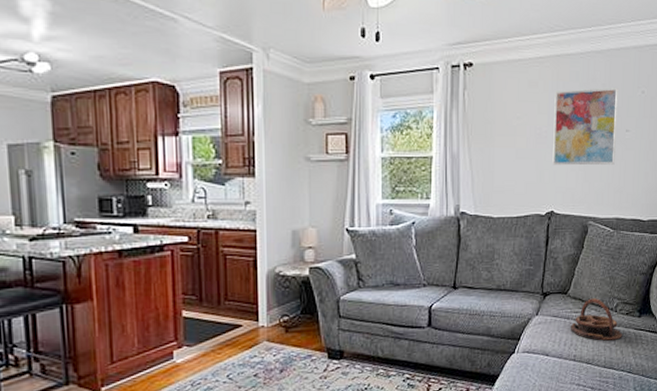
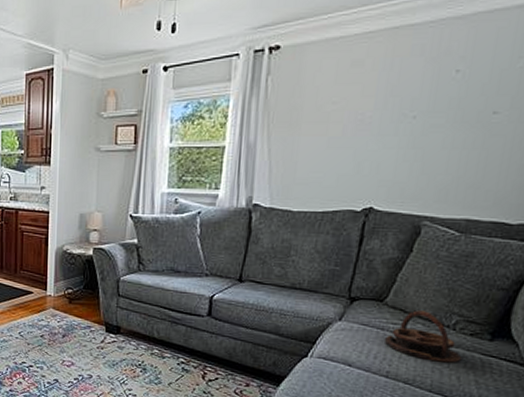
wall art: present [552,88,618,166] -> none [376,60,486,156]

